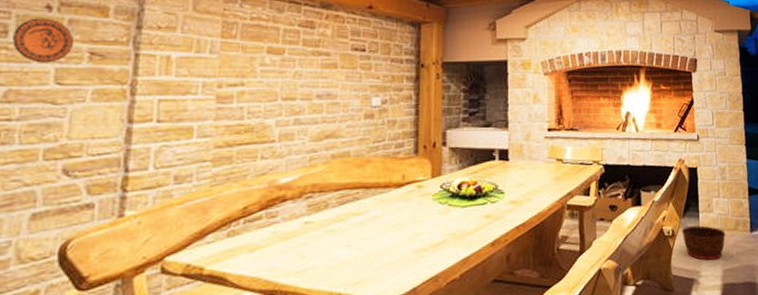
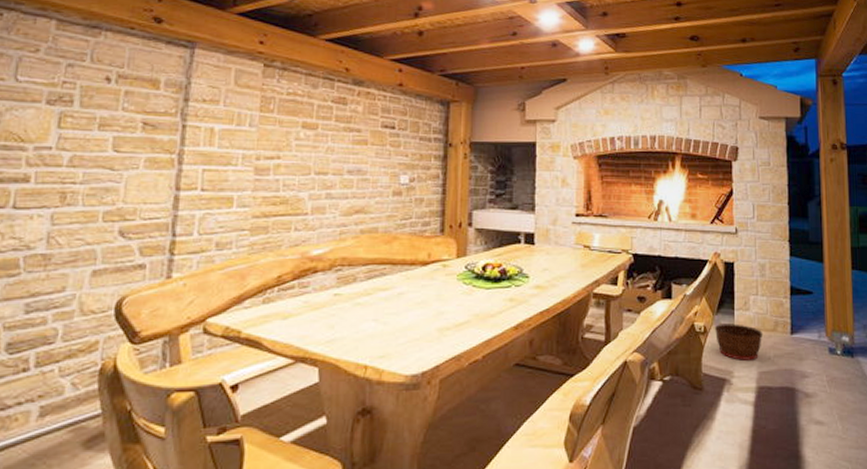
decorative plate: present [12,18,75,63] -> none [77,89,130,131]

